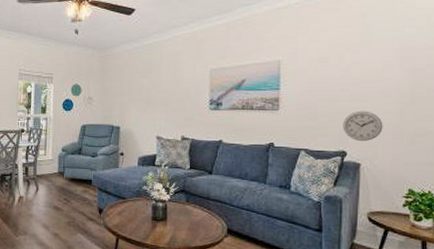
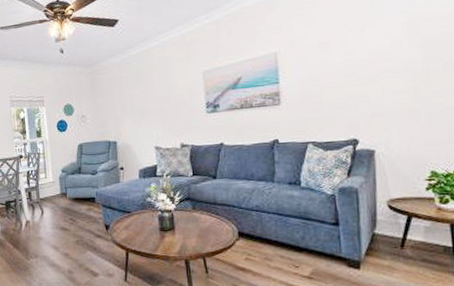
wall clock: present [343,110,383,141] -> none [351,93,397,127]

